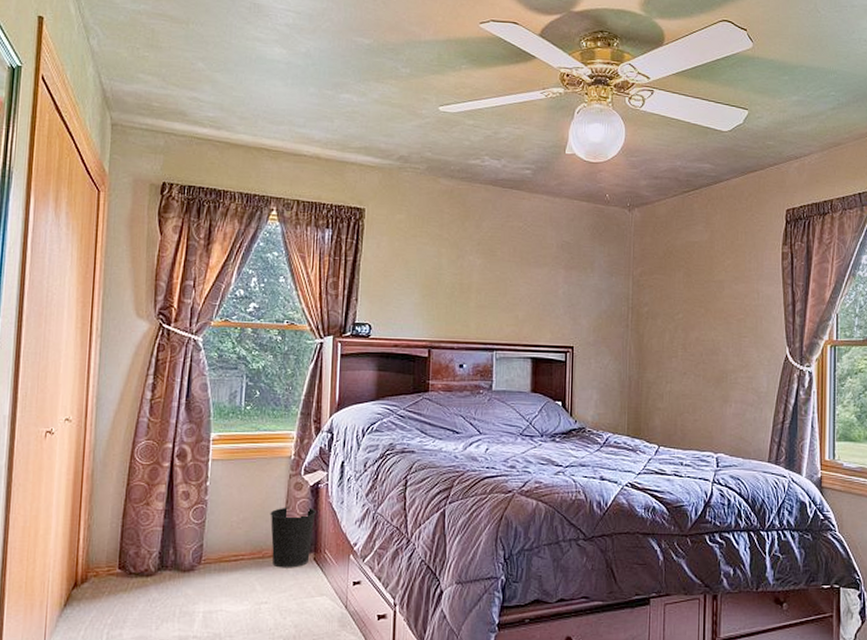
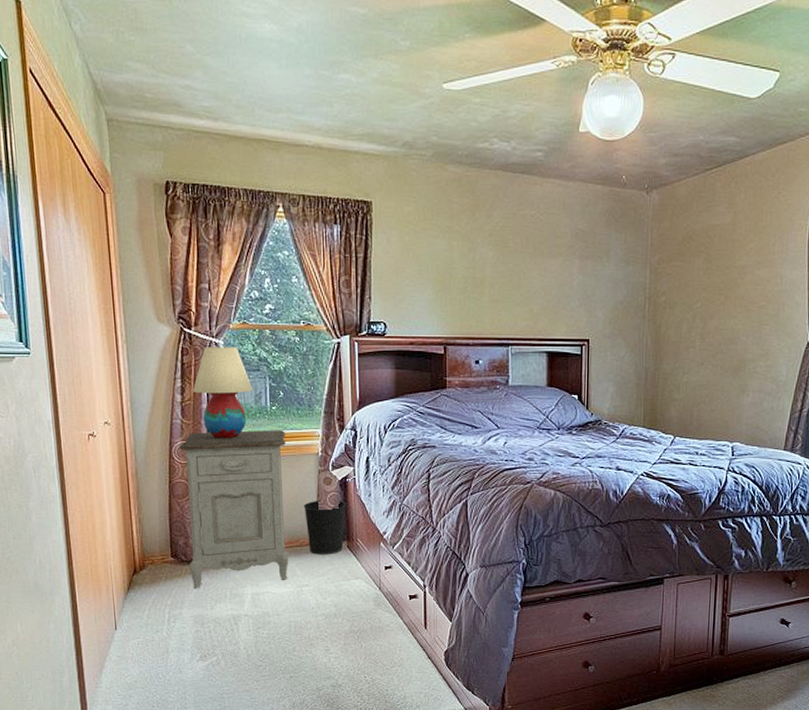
nightstand: none [137,430,258,606] -> present [179,430,289,589]
table lamp: none [164,343,229,439] -> present [192,347,253,439]

